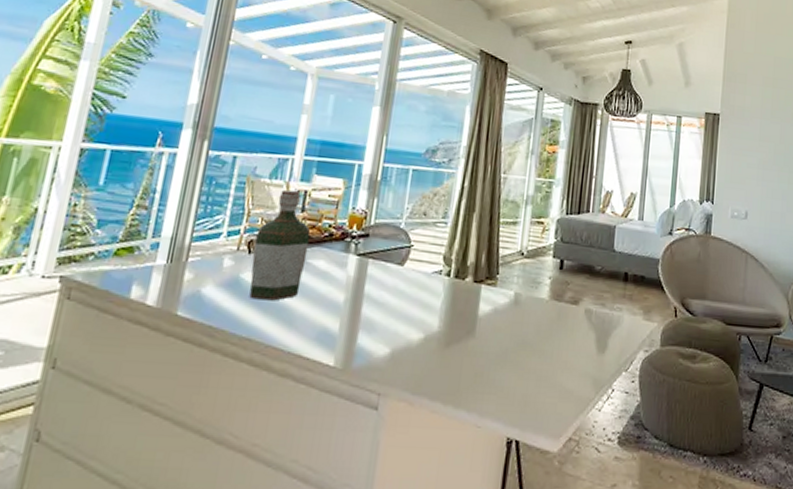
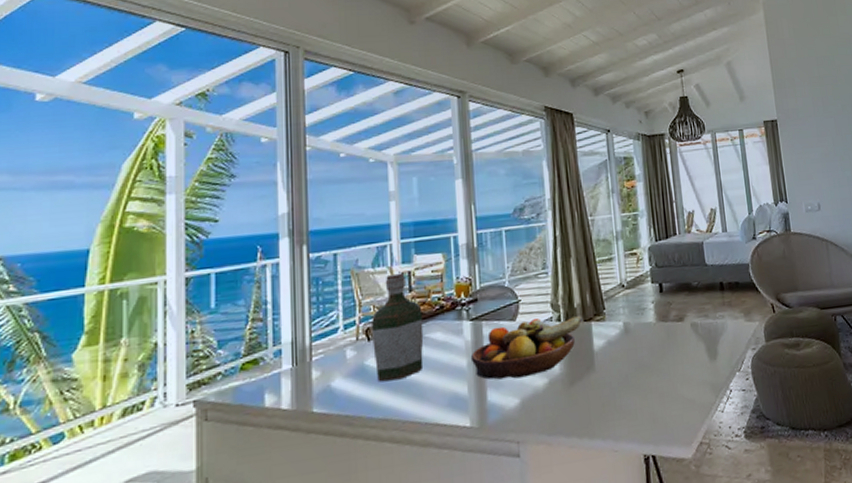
fruit bowl: none [348,268,474,328] -> present [470,316,583,380]

